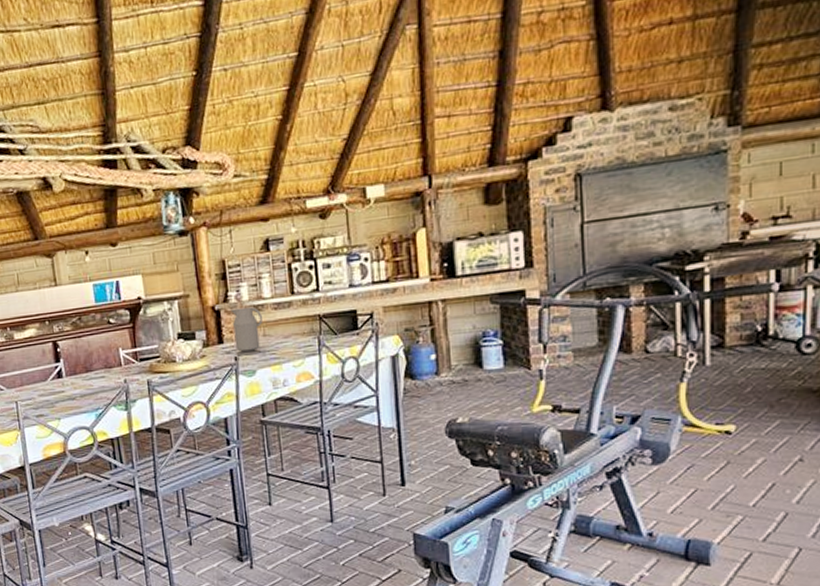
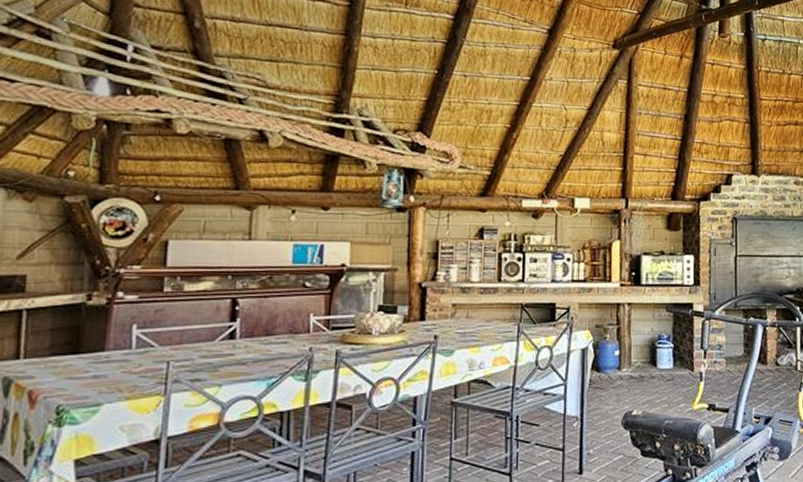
water jug: present [230,307,262,356] -> none [436,288,467,335]

